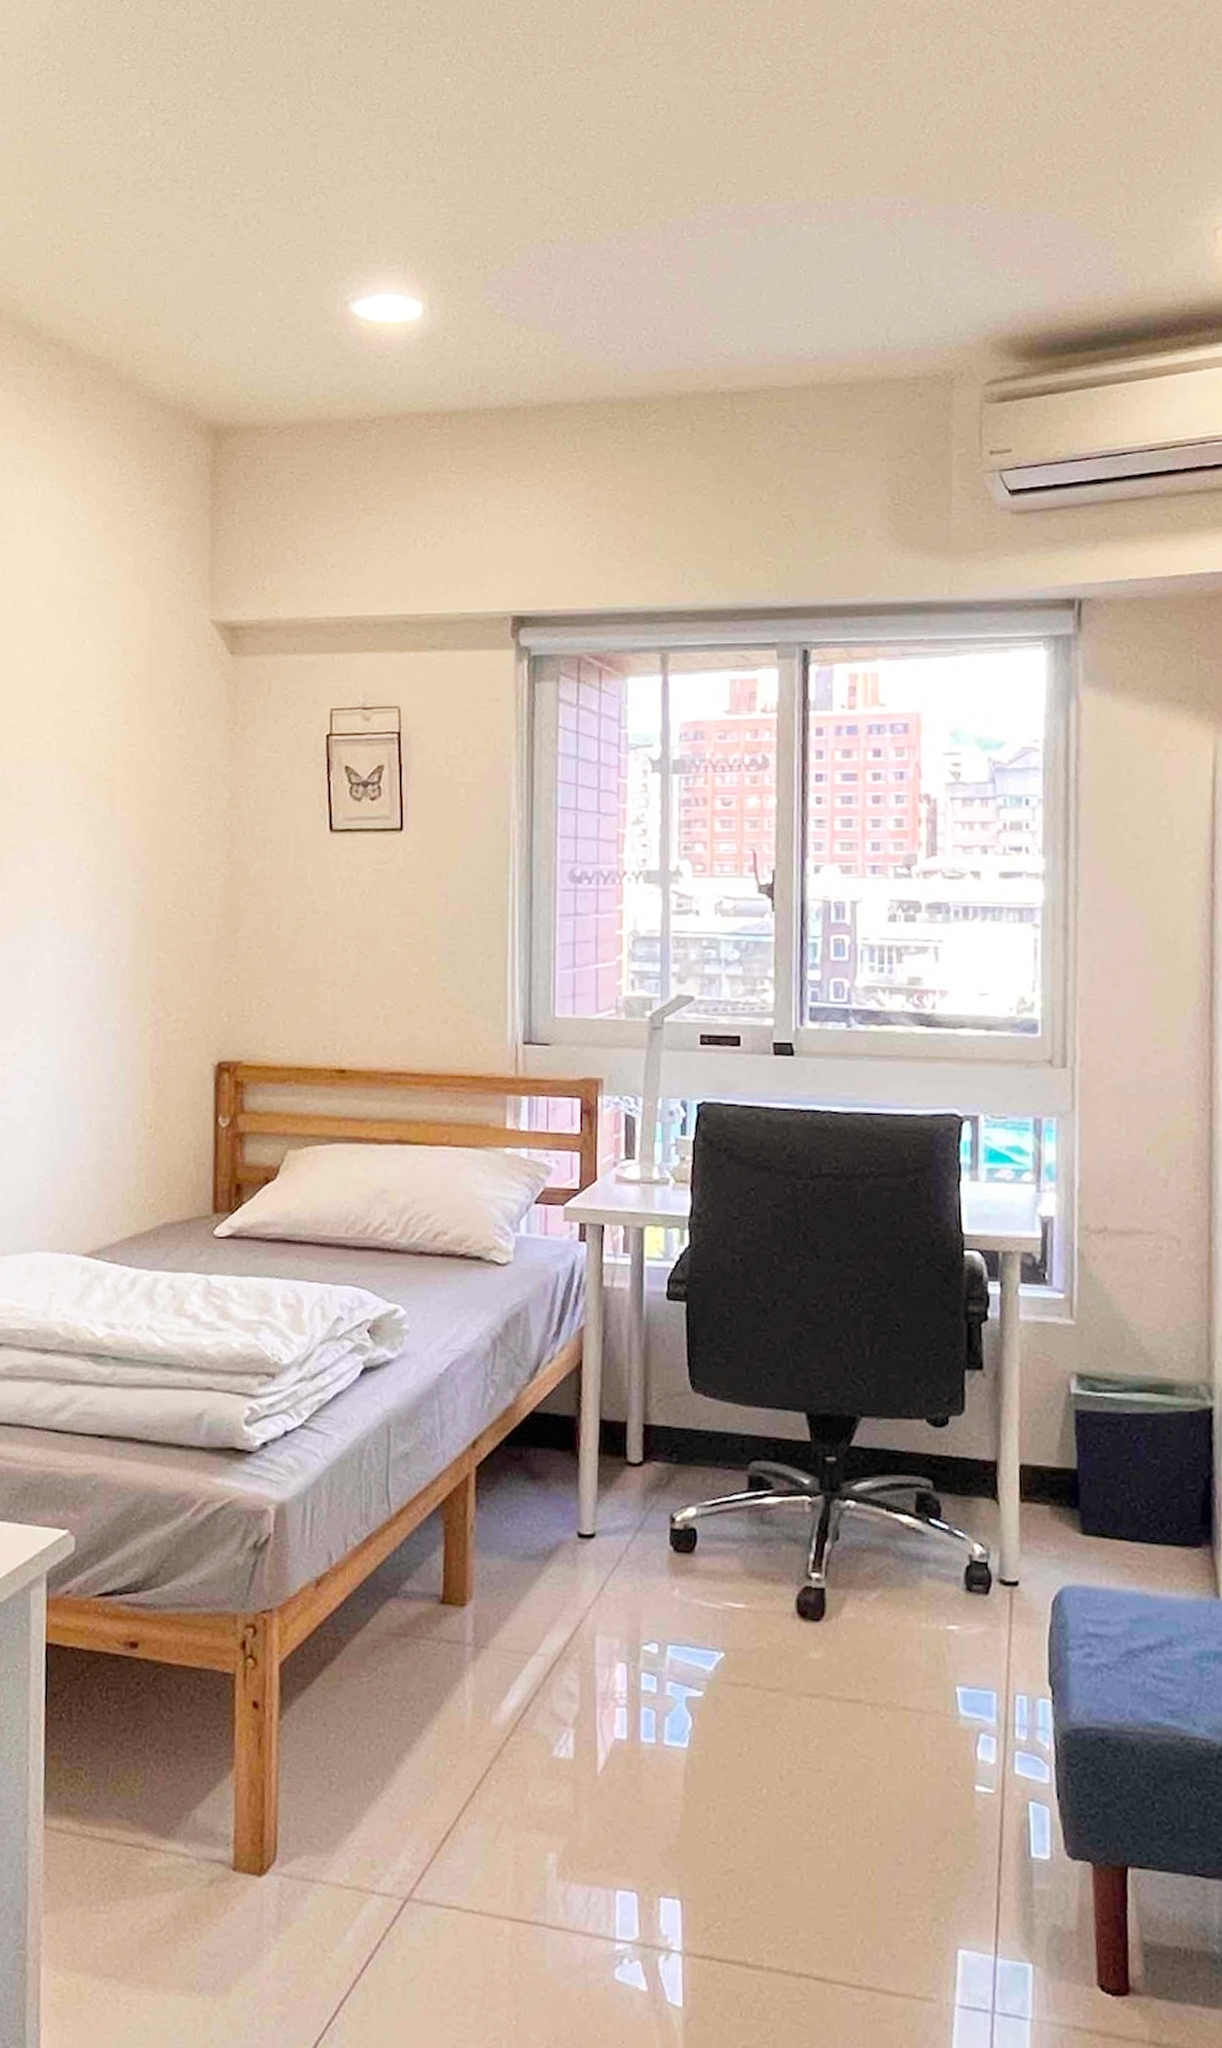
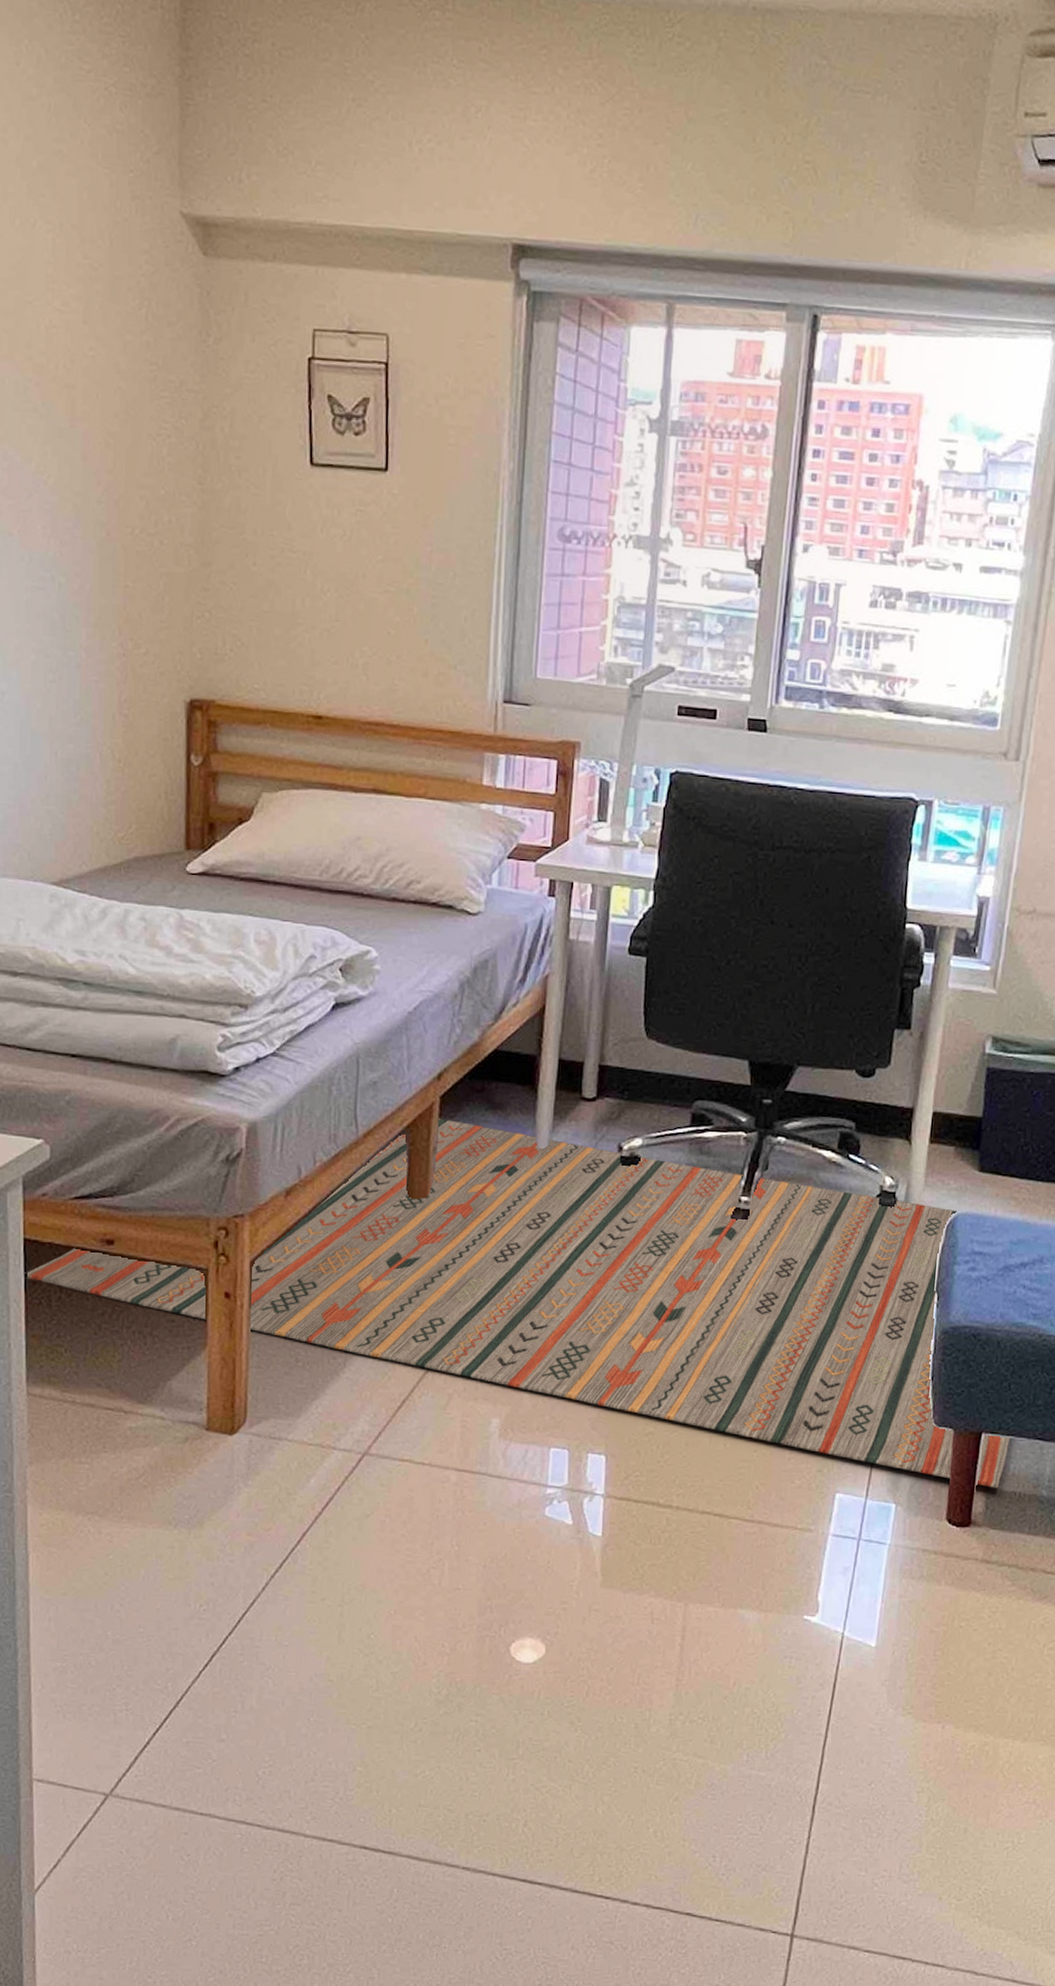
rug: none [46,1490,1164,1943] -> present [25,1117,1011,1489]

